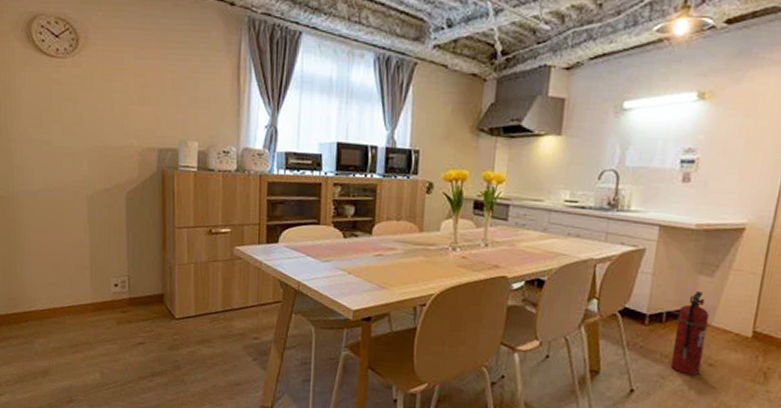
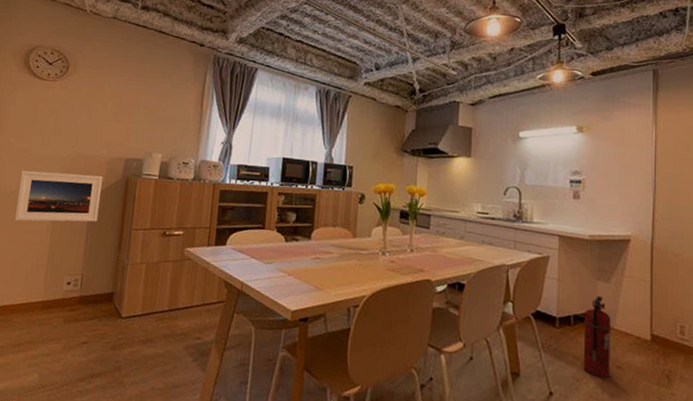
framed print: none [47,164,137,222] -> present [15,170,103,222]

